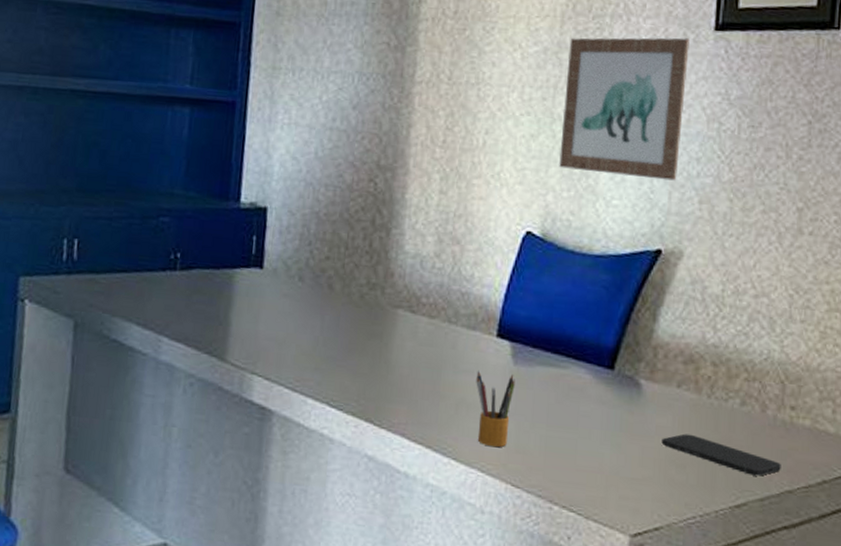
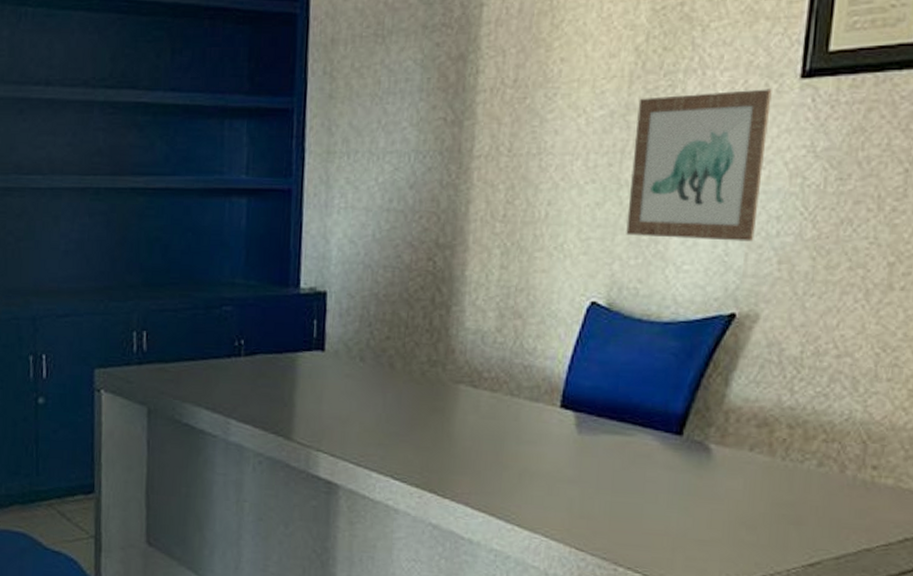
pencil box: present [476,370,515,448] -> none [539,440,579,514]
smartphone: present [661,433,781,476] -> none [731,496,860,535]

